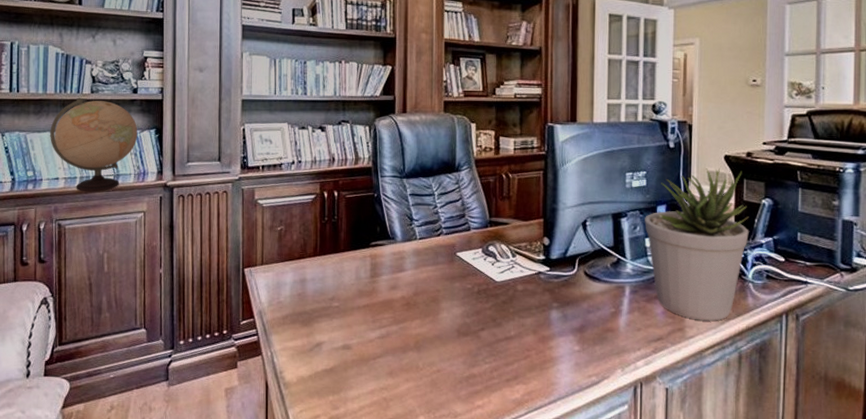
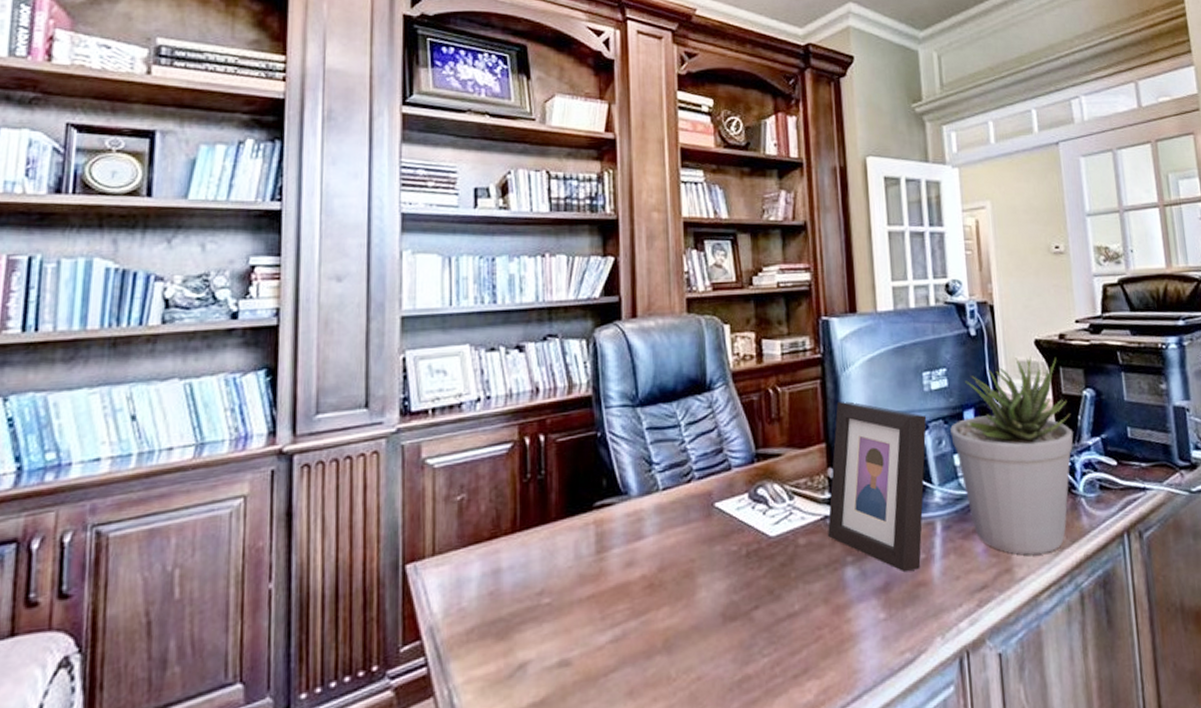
globe: present [50,97,138,193] -> none [88,332,238,477]
picture frame: none [540,188,626,319] -> present [828,401,927,571]

